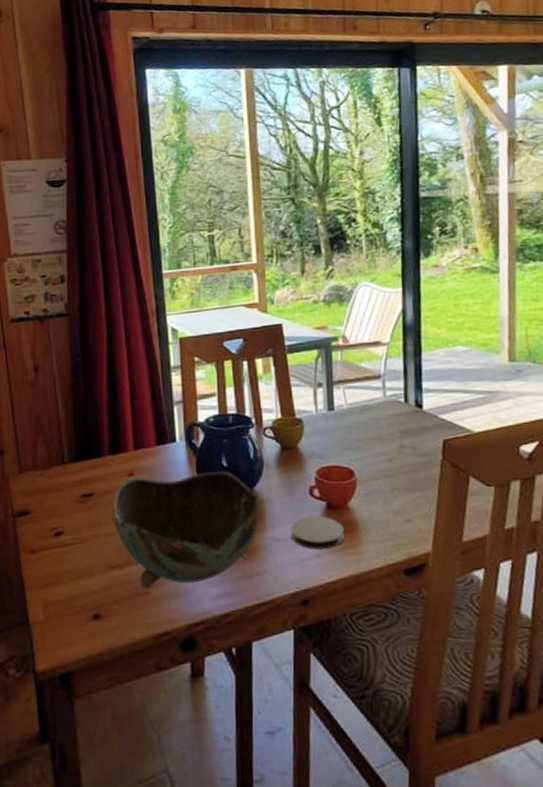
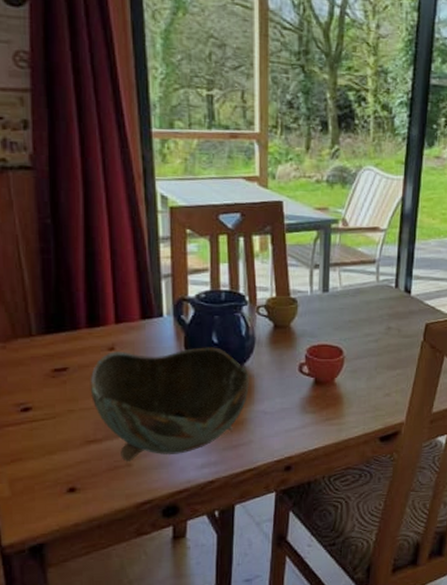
coaster: present [291,515,344,549] -> none [279,390,329,421]

